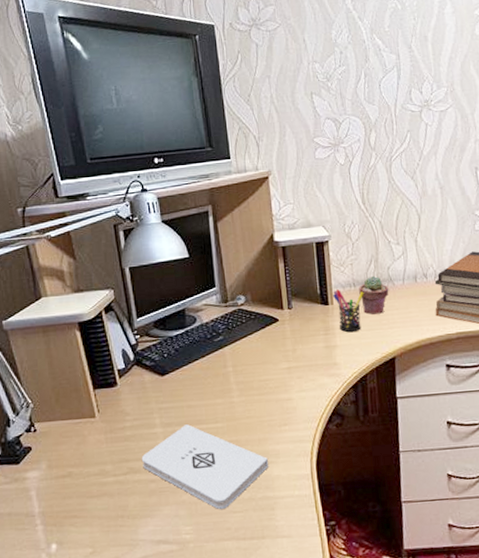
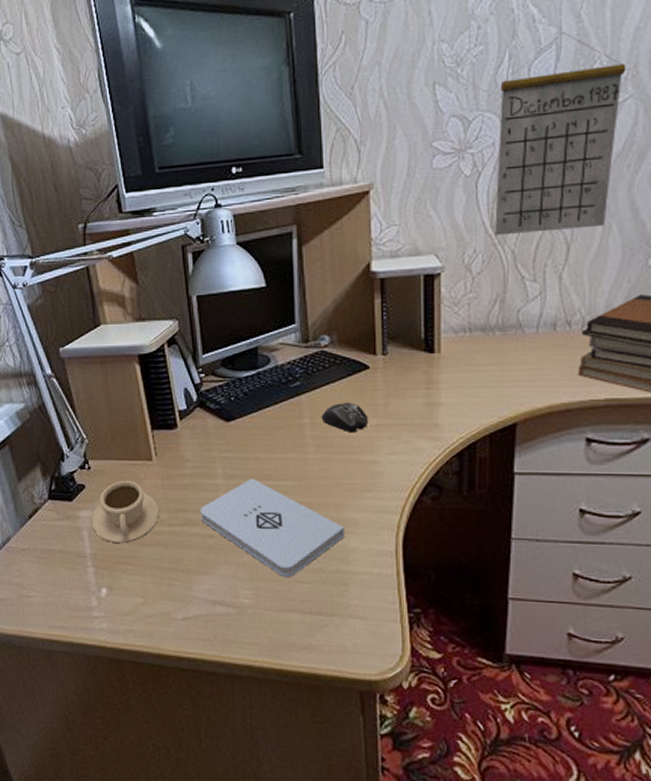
cup: none [39,438,104,499] -> present [92,480,159,543]
computer mouse: none [242,351,282,377] -> present [321,403,369,433]
pen holder: present [332,289,364,333] -> none [440,335,483,389]
potted succulent: present [359,275,389,315] -> none [476,319,516,368]
calendar: none [360,59,446,210] -> present [495,32,626,236]

